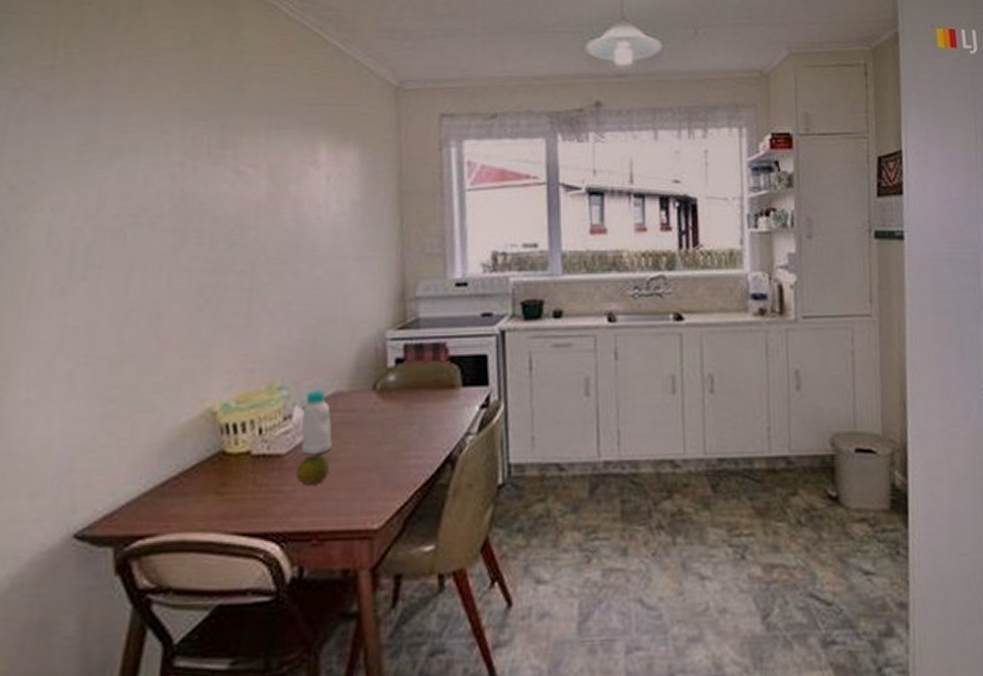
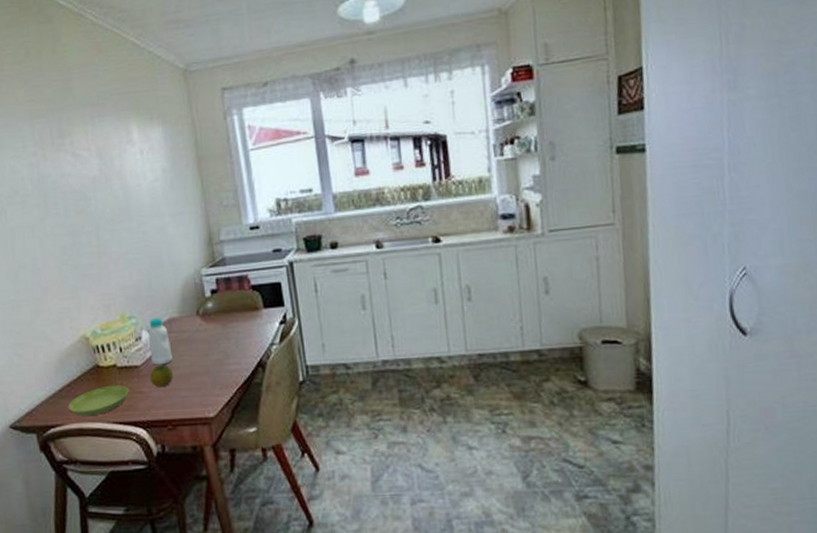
saucer: none [169,479,264,524] -> present [68,385,130,417]

